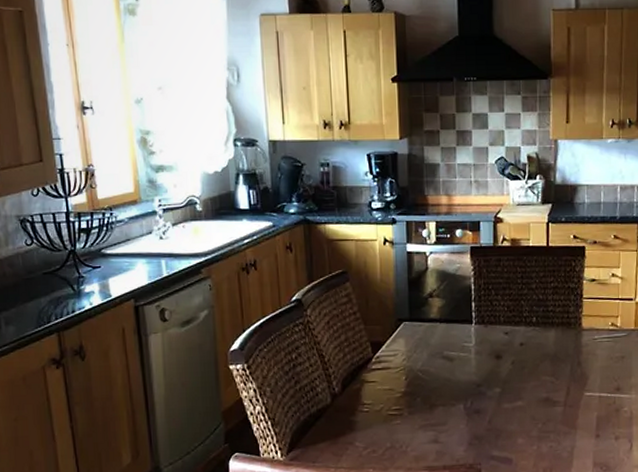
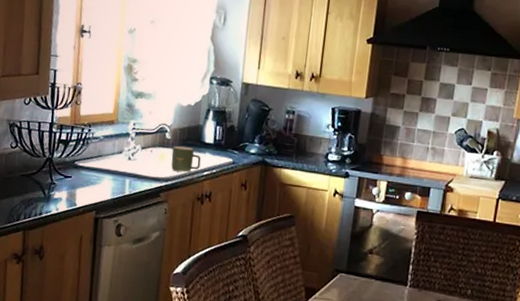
mug: none [206,216,239,244] -> present [171,145,201,173]

